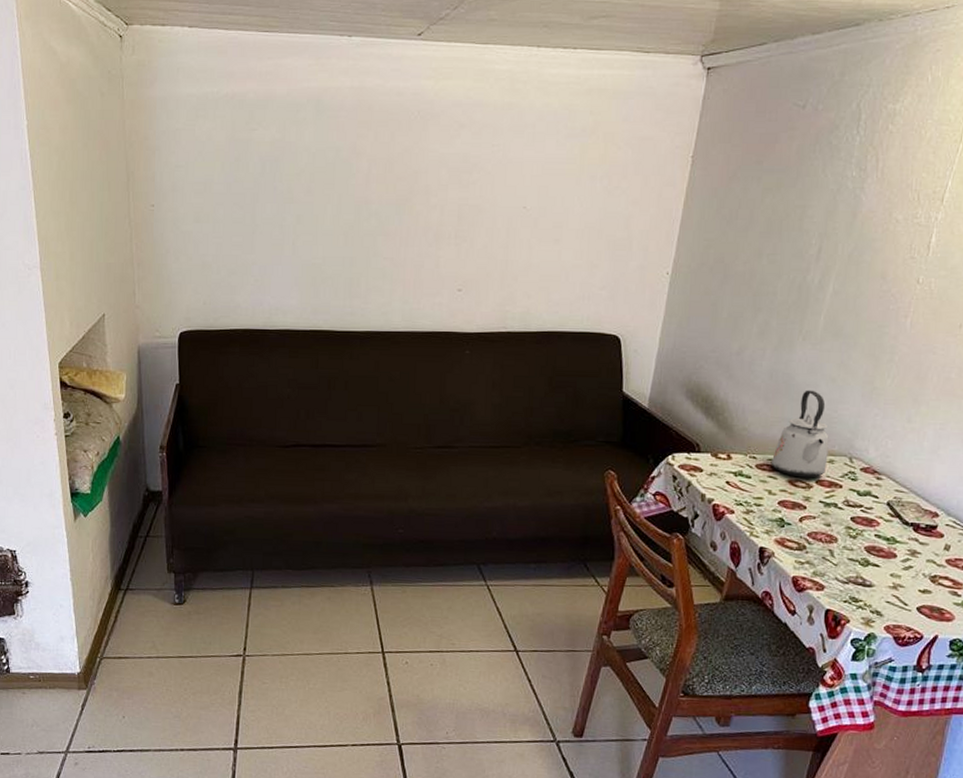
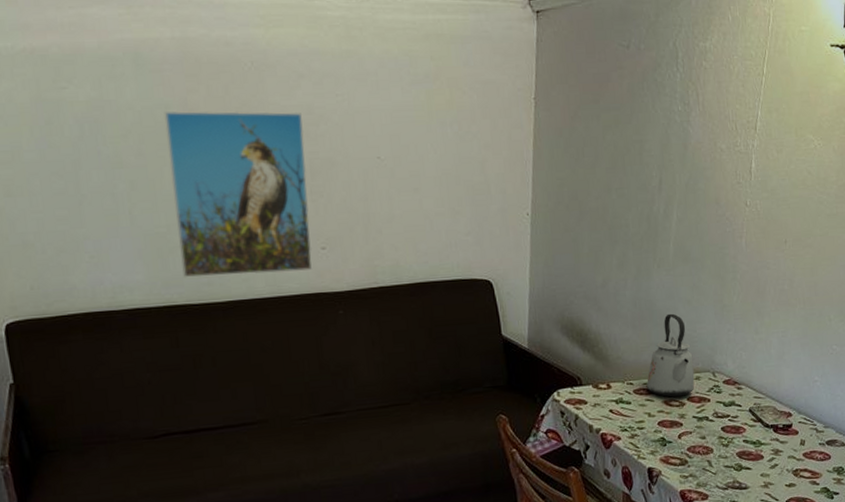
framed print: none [329,155,457,309] -> present [164,111,313,278]

